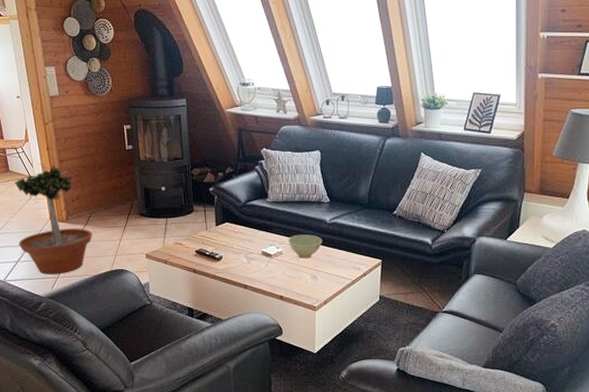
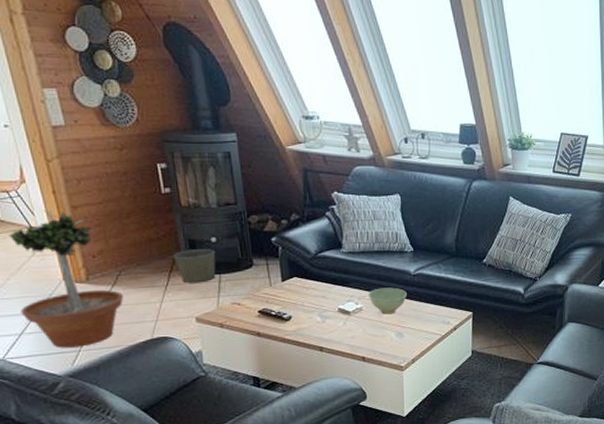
basket: none [131,196,165,225] -> present [173,249,216,283]

